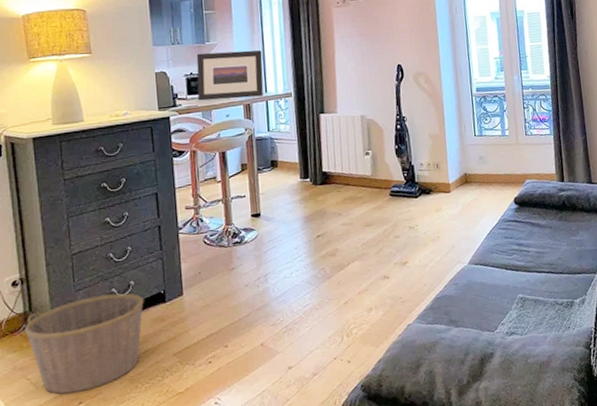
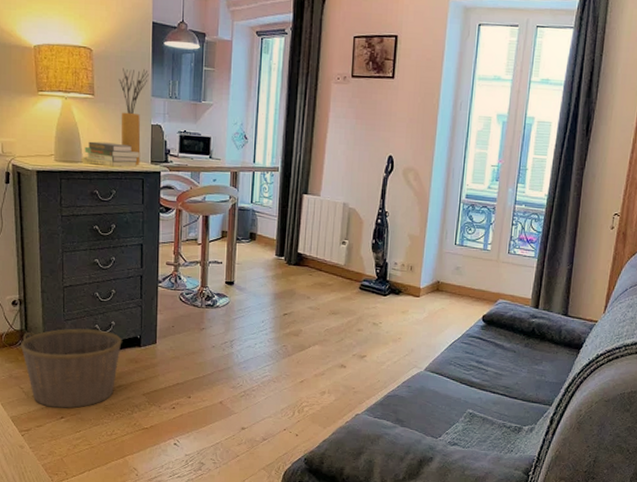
books: none [82,96,145,122] -> present [82,141,139,168]
vase: none [116,21,148,114] -> present [119,68,149,165]
picture frame: present [196,50,264,101] -> none [189,111,255,166]

